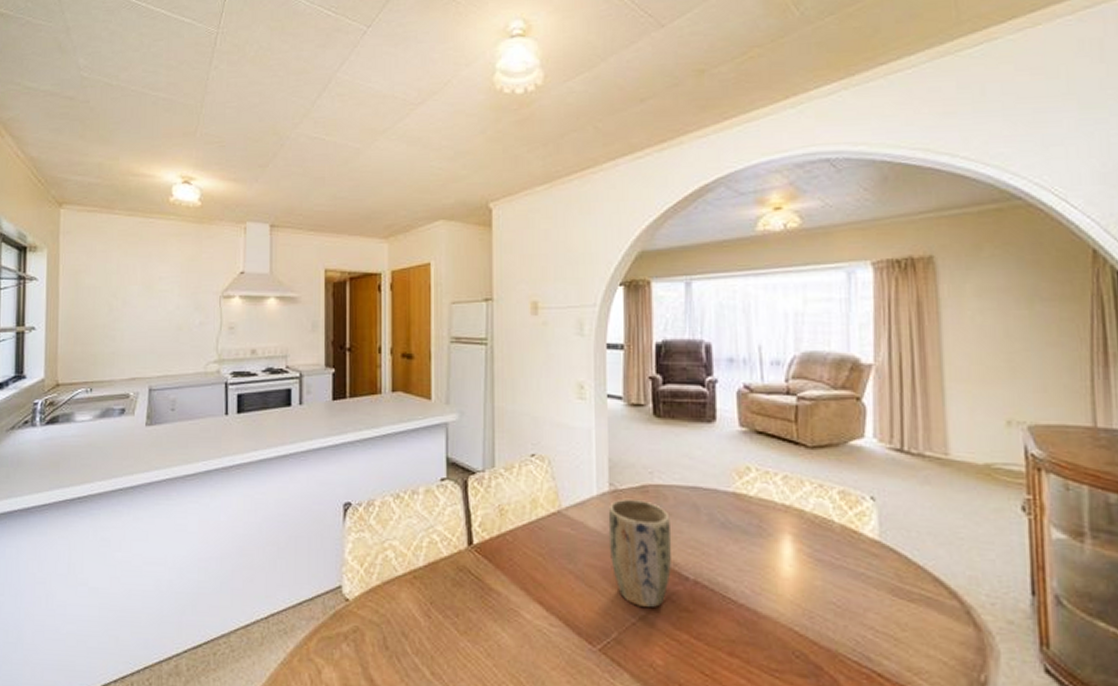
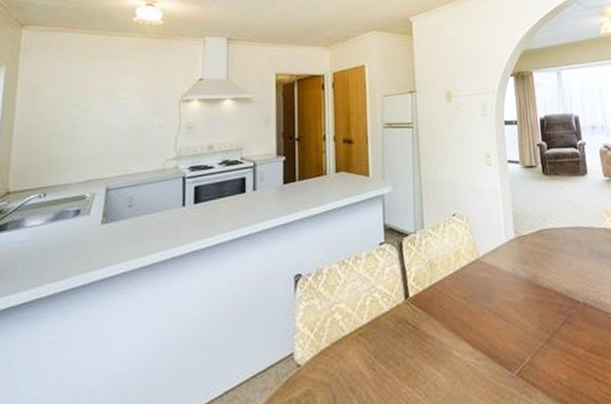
plant pot: present [608,498,672,608] -> none [515,242,566,332]

